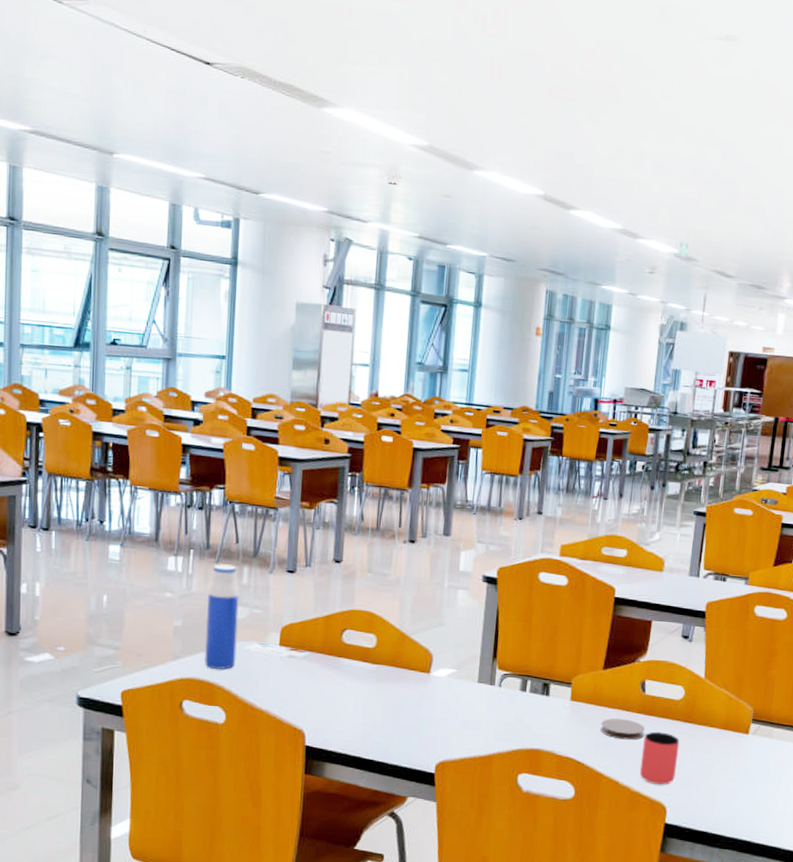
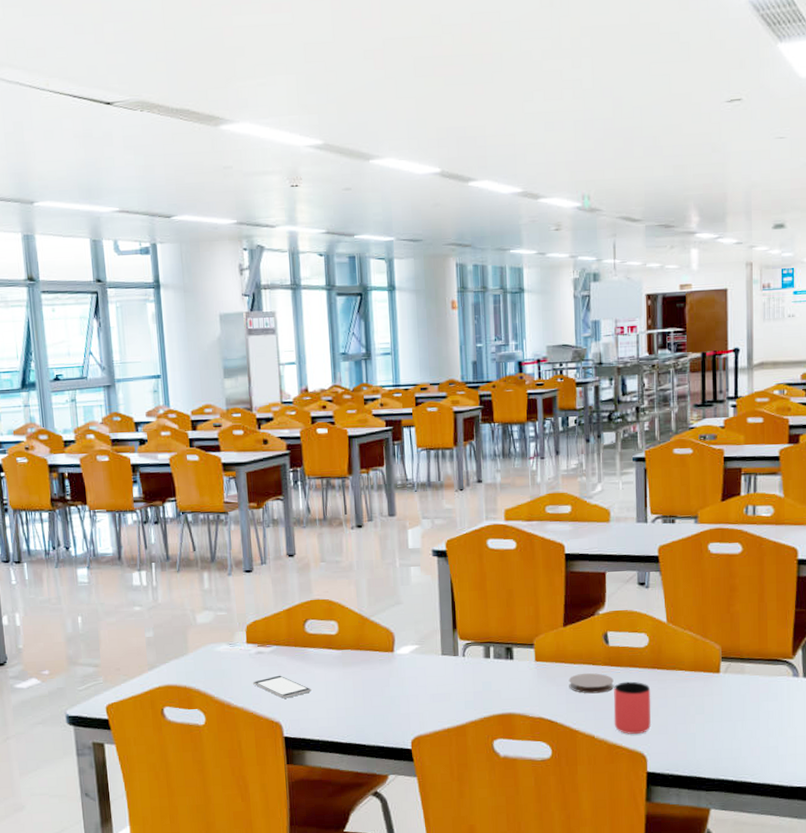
water bottle: present [204,564,239,669] -> none [173,572,208,674]
smartphone: none [279,682,340,707] -> present [252,675,312,699]

